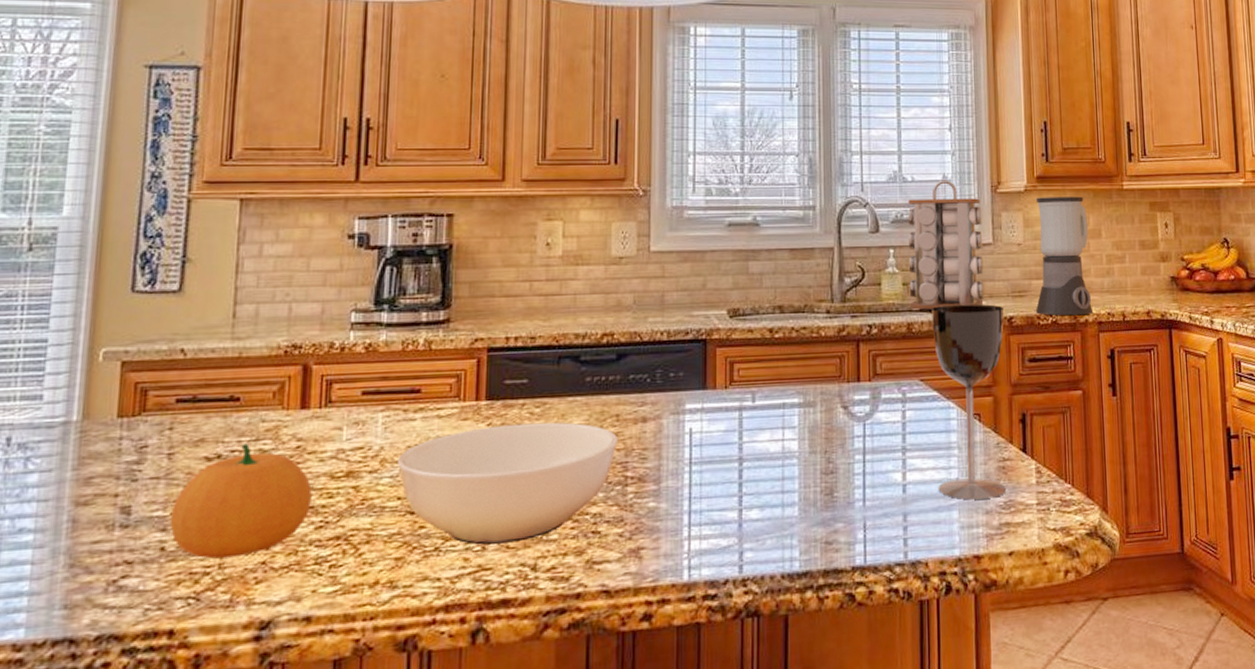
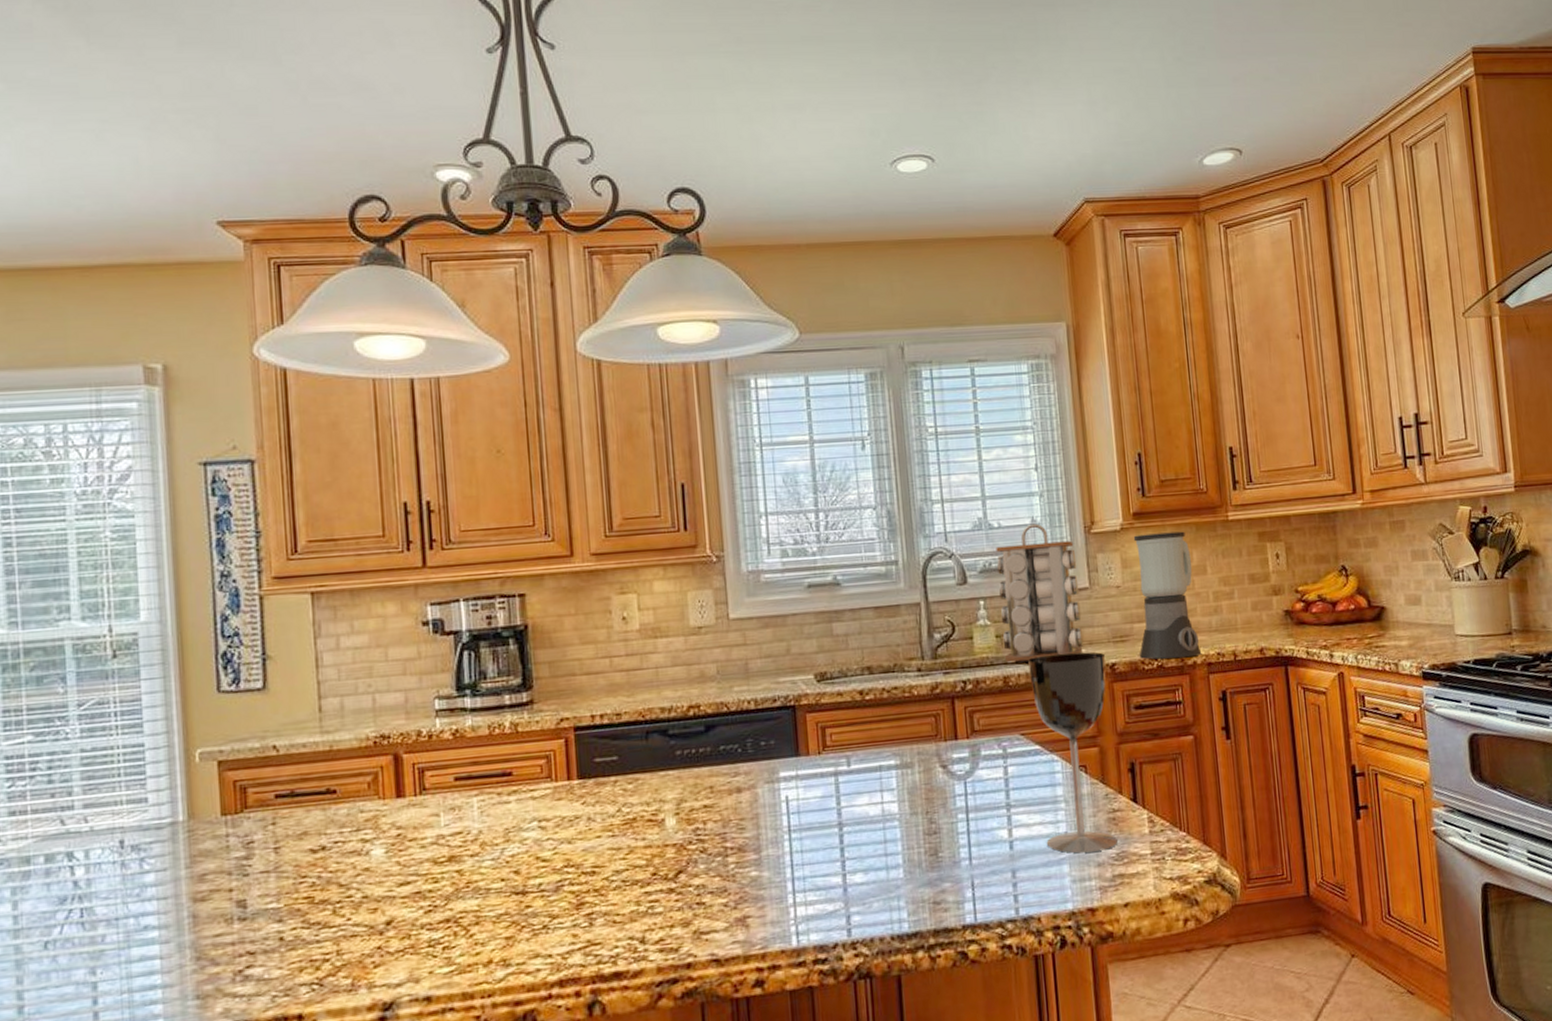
fruit: present [170,443,312,559] -> none [284,834,418,946]
bowl: present [396,422,619,545] -> none [496,796,715,922]

